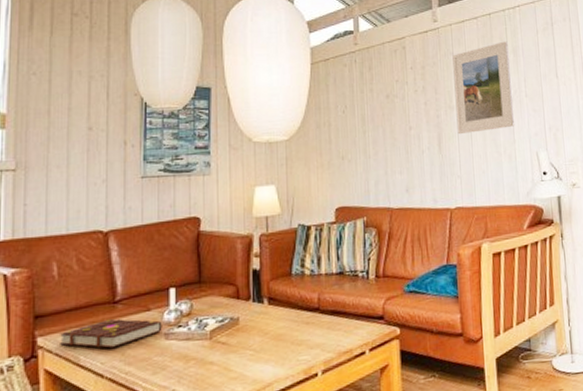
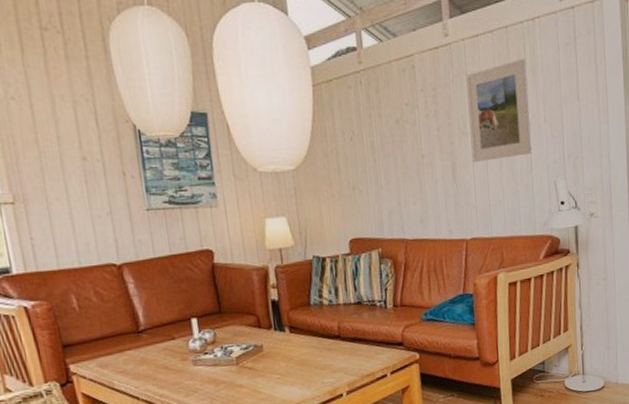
book: present [60,318,162,349] -> none [91,347,190,374]

